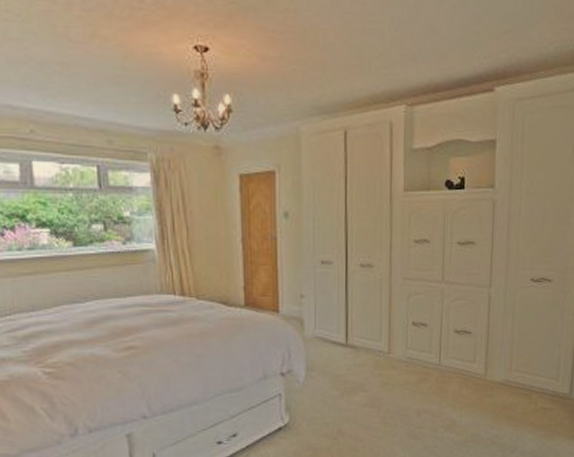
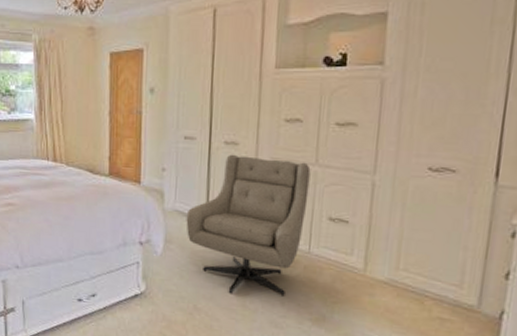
armchair: none [327,276,438,413] -> present [186,154,311,296]

